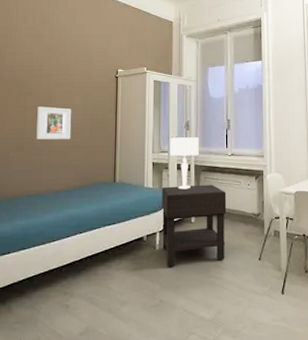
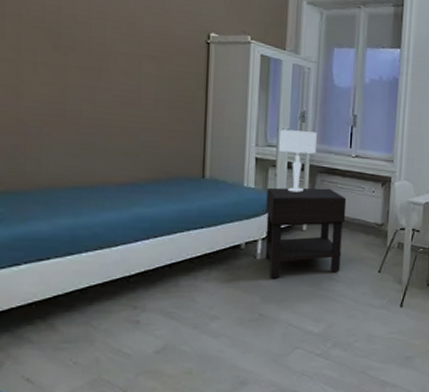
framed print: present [36,106,72,140] -> none [85,68,141,119]

